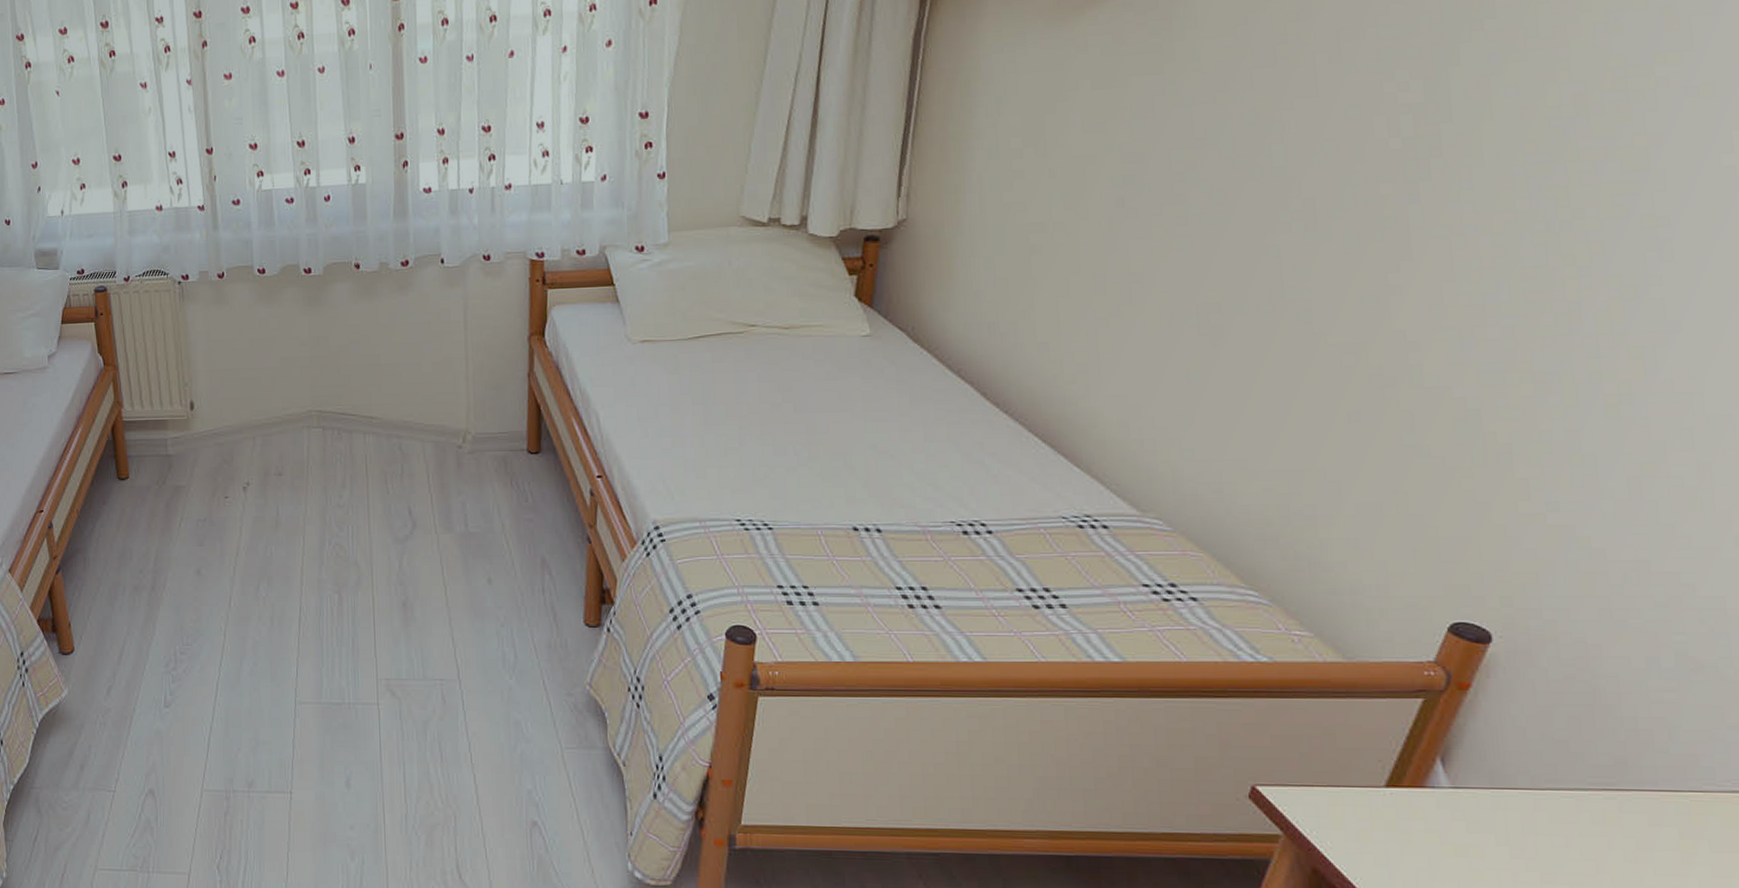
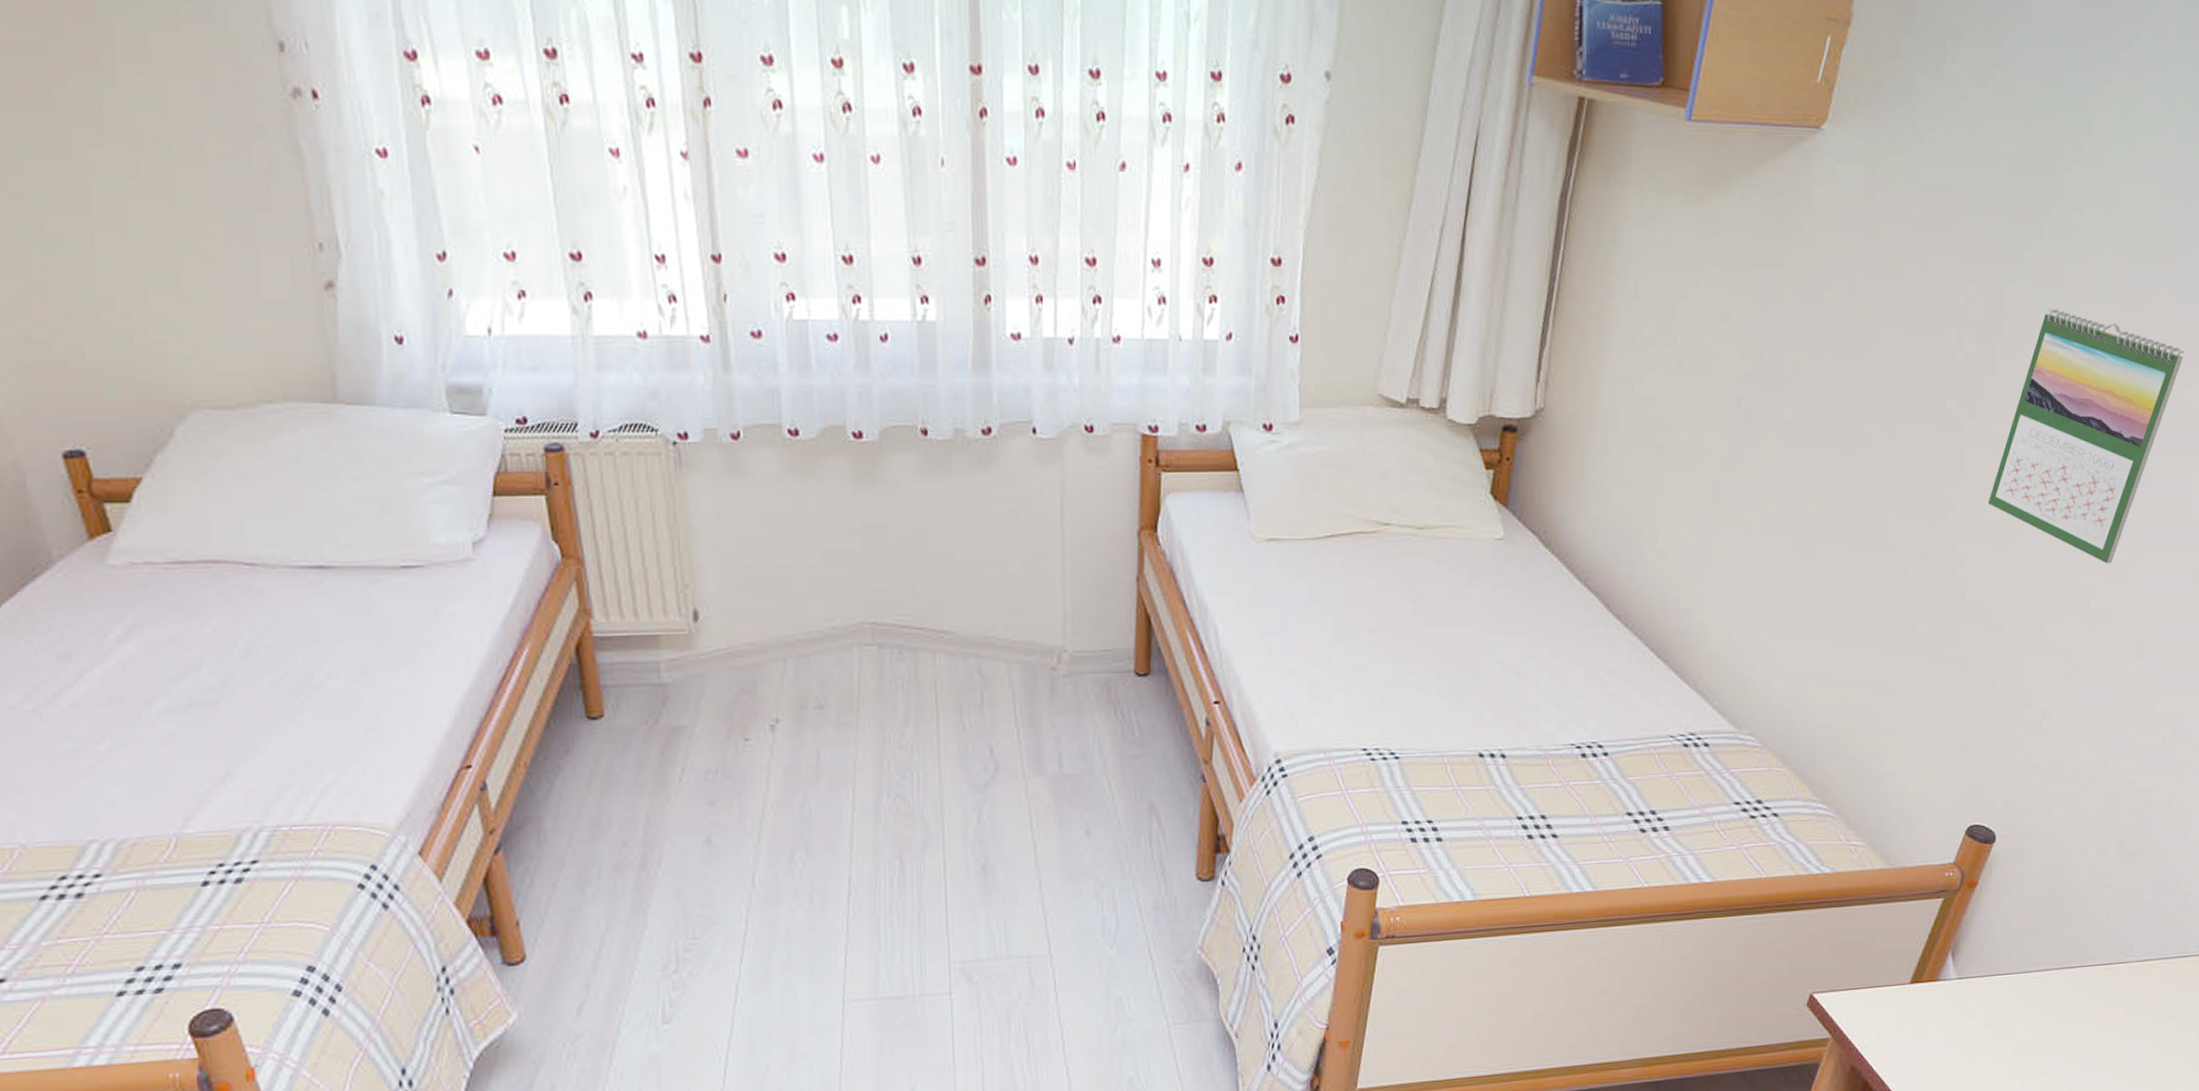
calendar: none [1445,85,1718,346] -> present [1987,308,2185,564]

